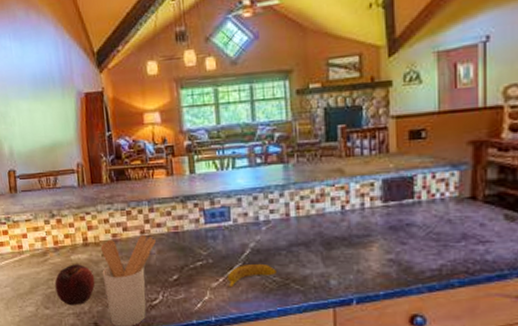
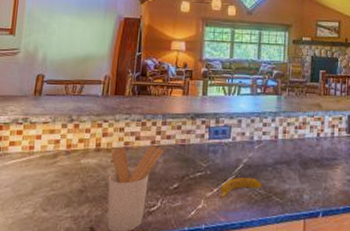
fruit: present [54,264,95,306] -> none [58,168,100,209]

